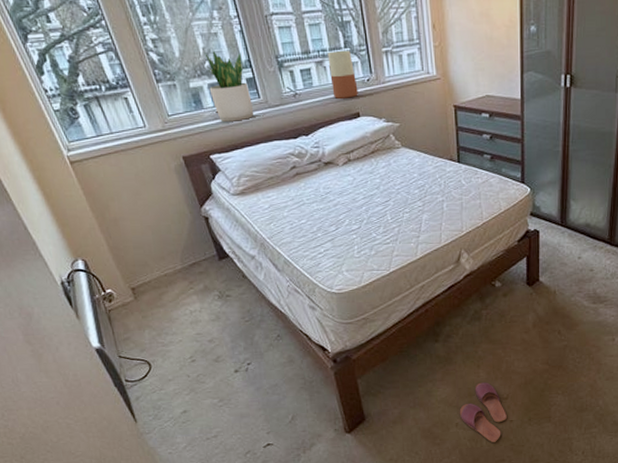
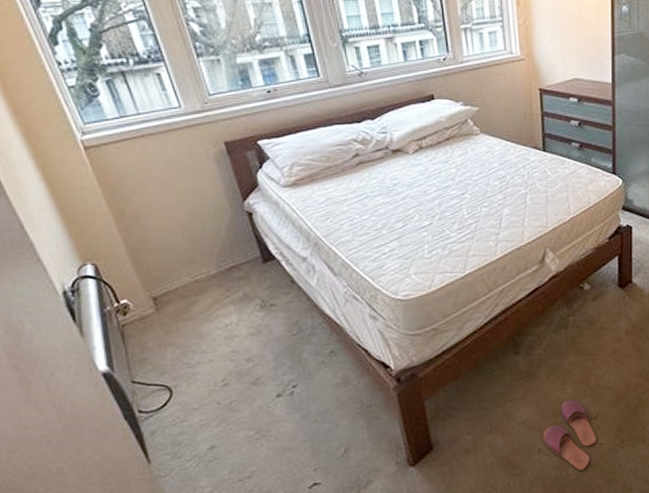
planter: present [204,50,254,122] -> none [256,22,312,103]
vase: present [327,50,358,99] -> none [399,26,433,79]

